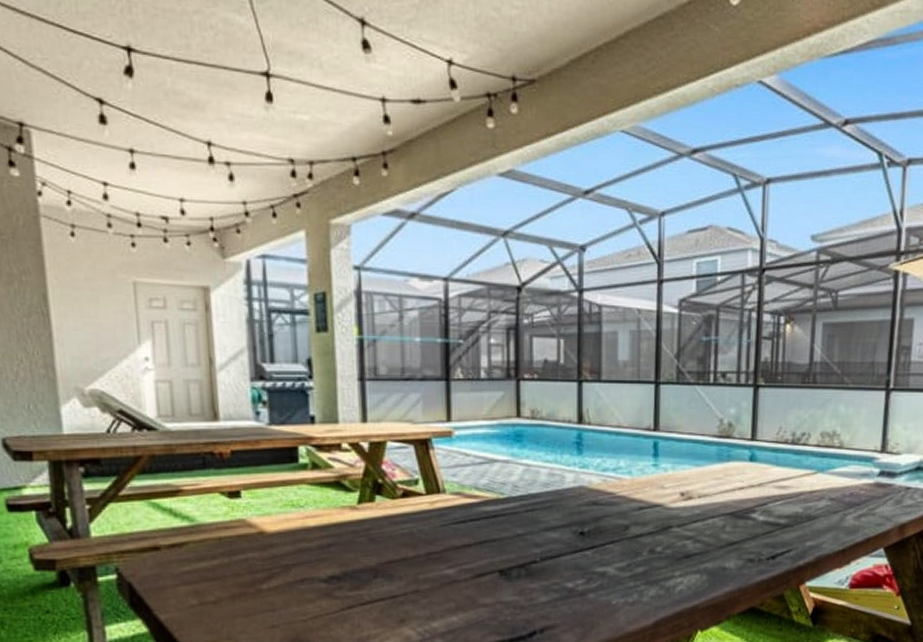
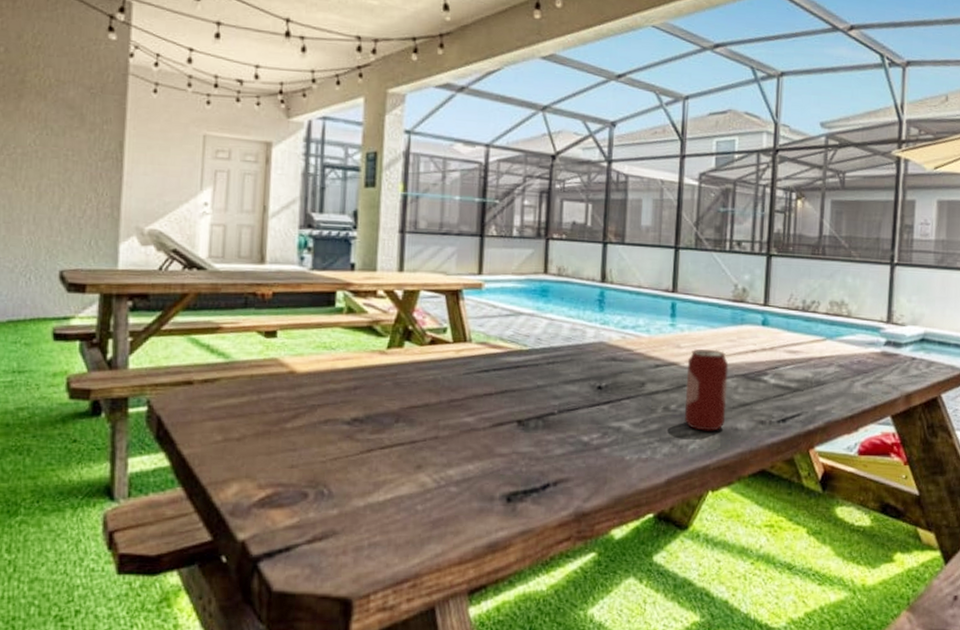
beverage can: none [670,488,715,572] -> present [684,348,729,431]

